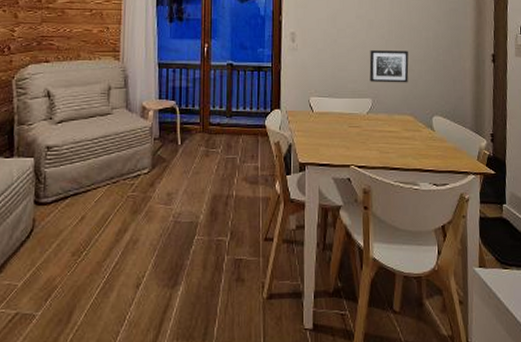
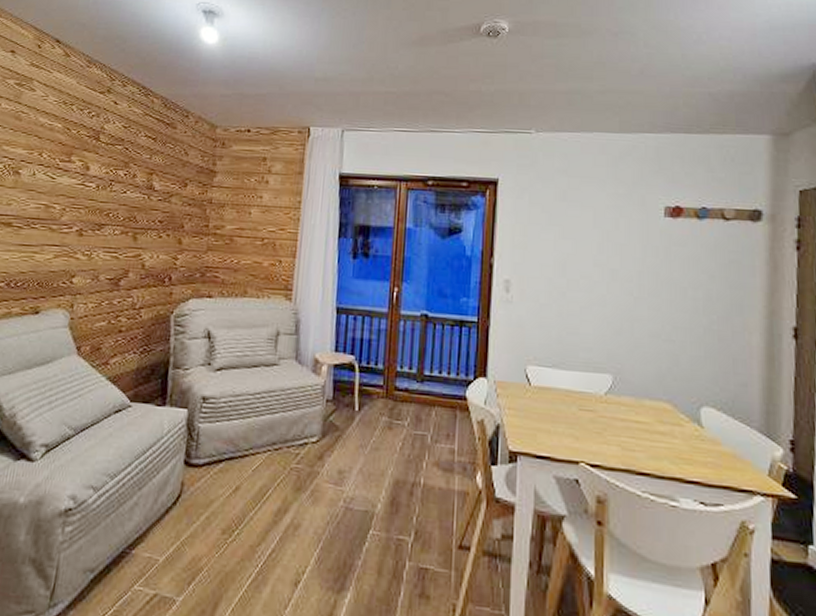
wall art: present [369,50,409,83] -> none [610,310,667,358]

